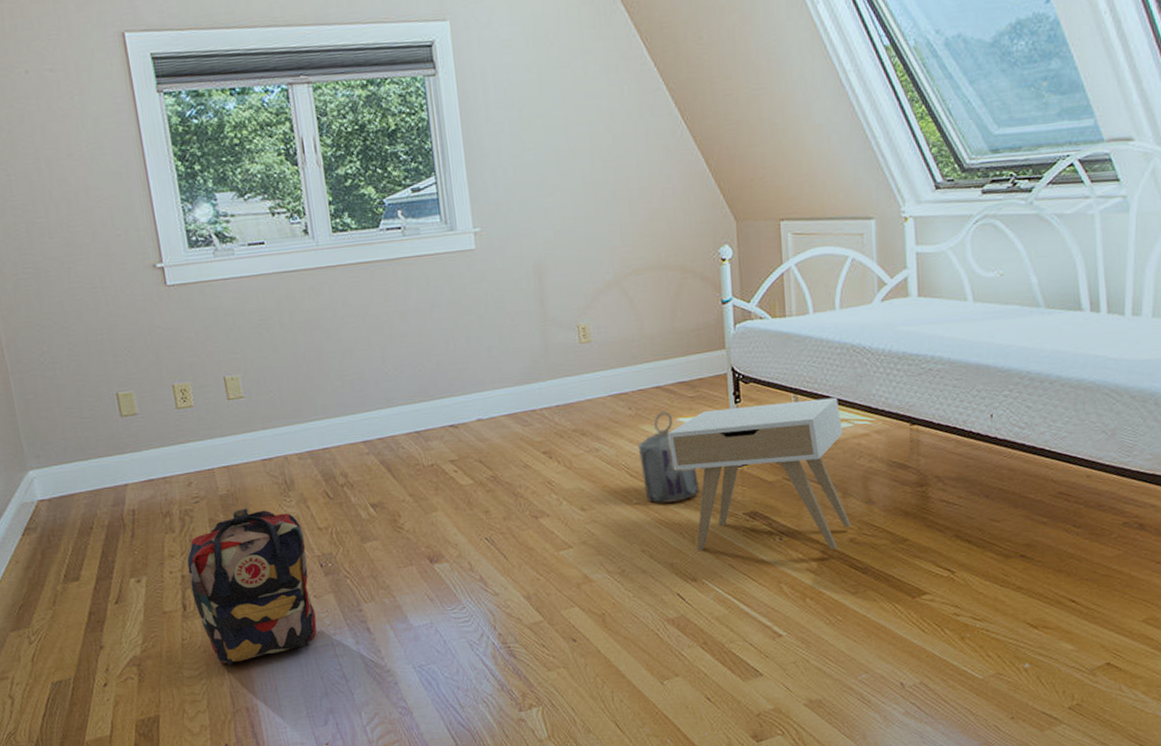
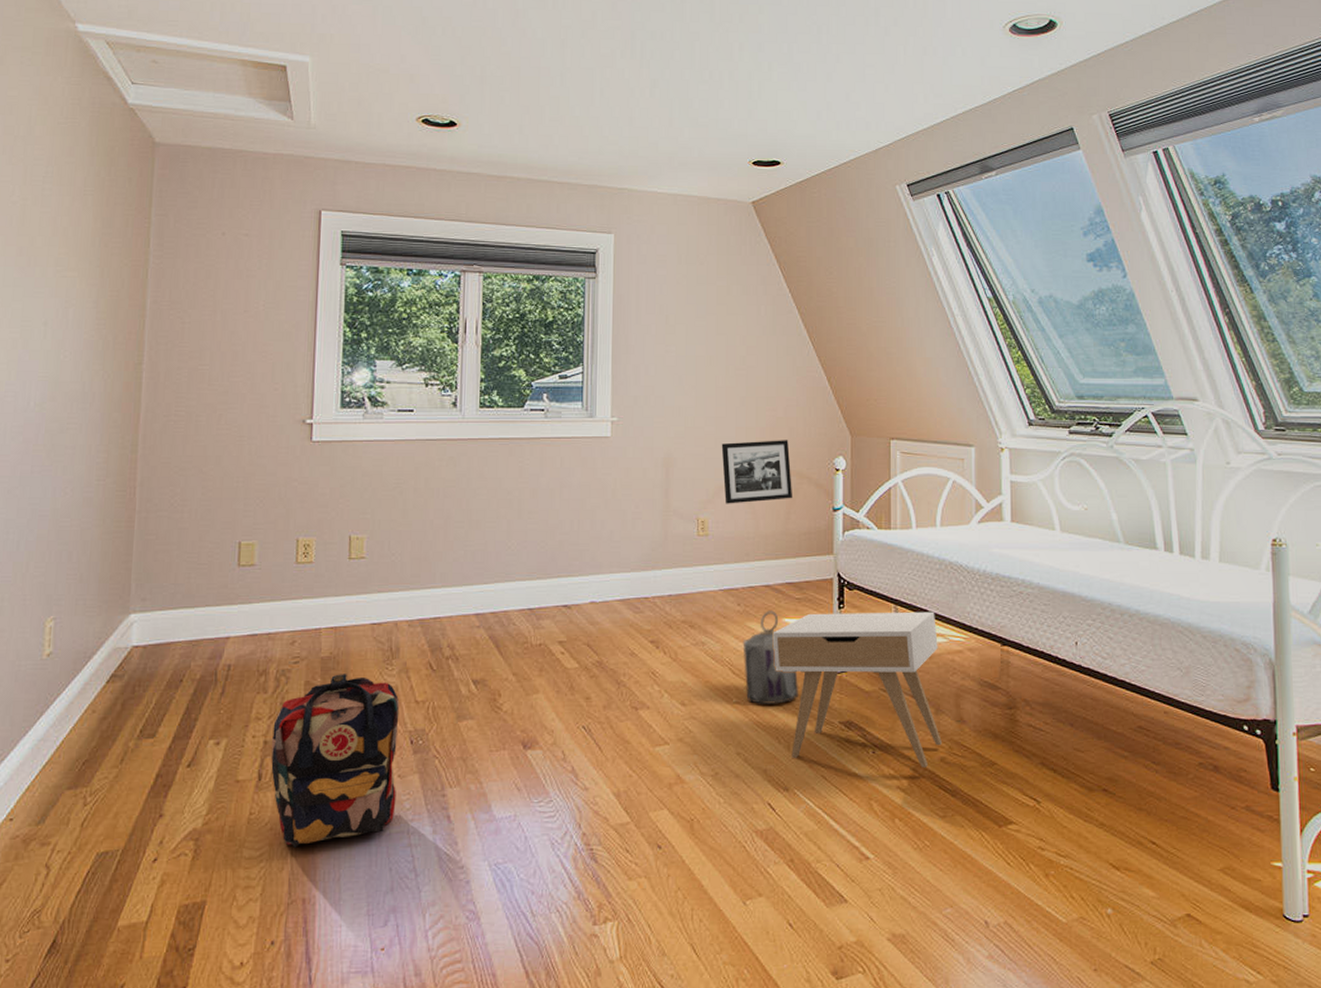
picture frame: none [595,233,678,308] -> present [721,440,793,504]

